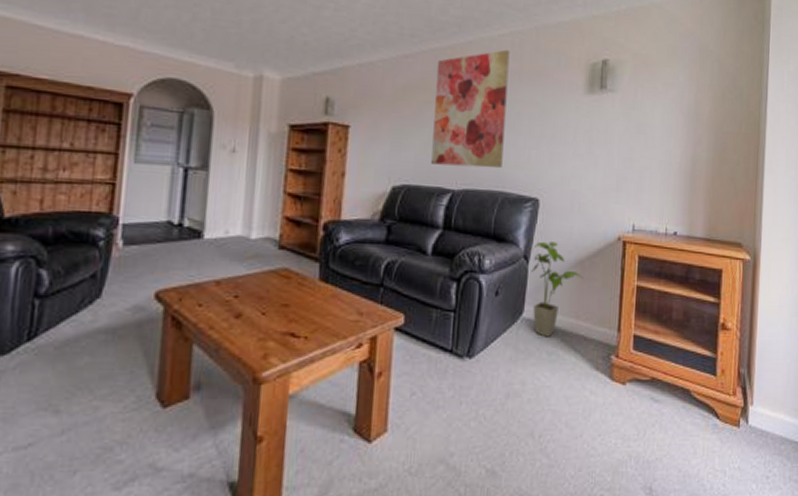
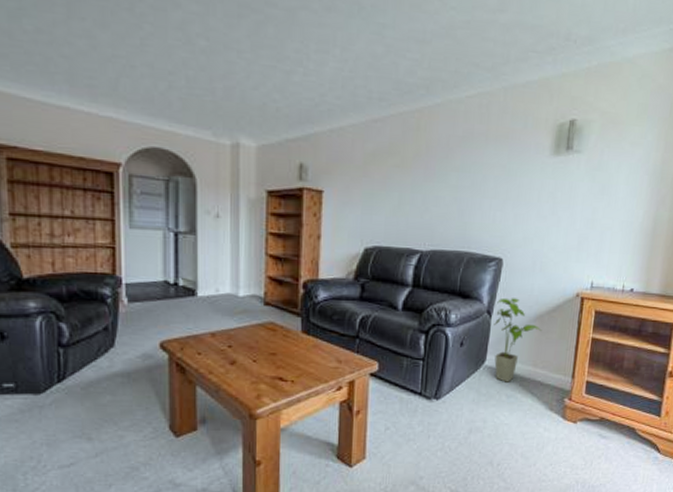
wall art: present [431,49,510,169] -> none [401,111,477,230]

